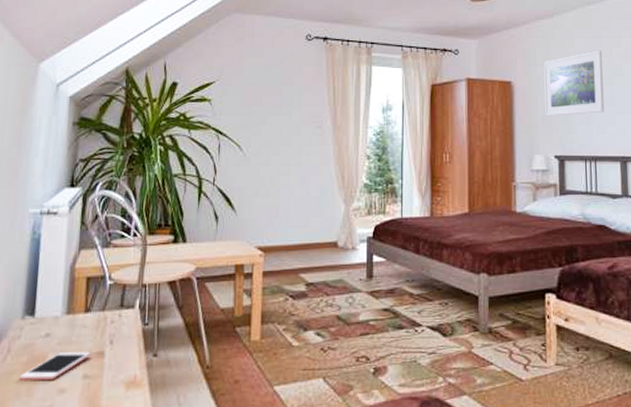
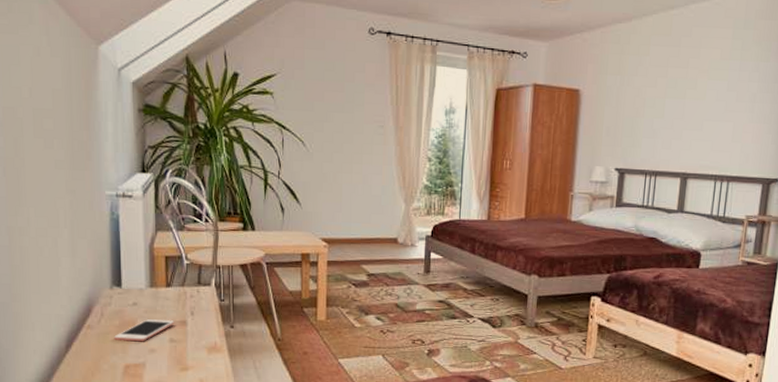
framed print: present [544,50,605,116] -> none [611,60,678,129]

